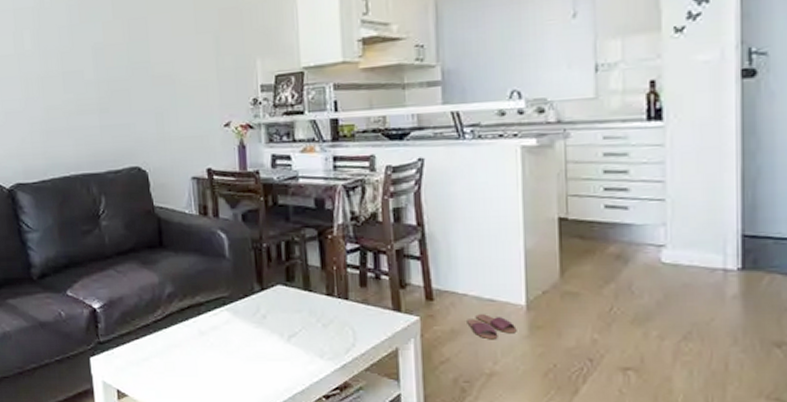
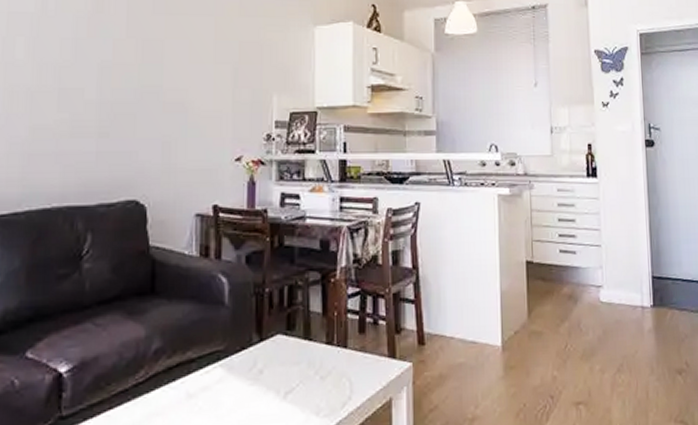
slippers: present [467,314,517,340] -> none [453,357,494,383]

